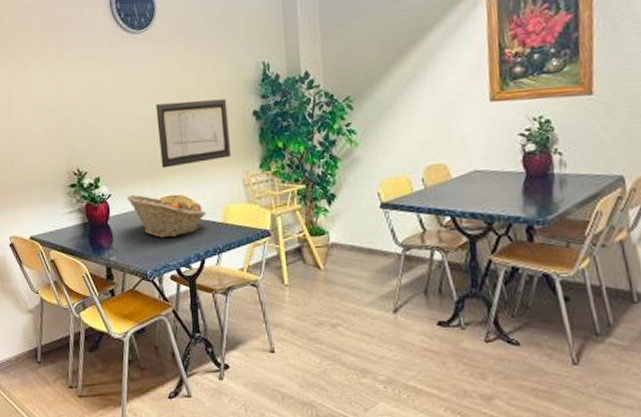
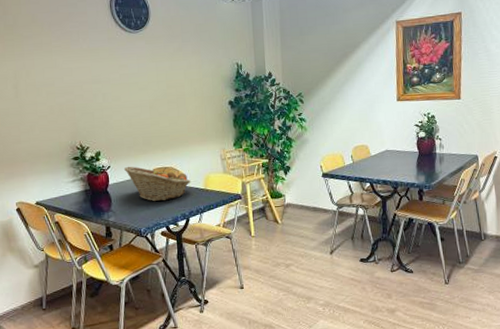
wall art: present [156,98,231,168] -> none [149,90,211,145]

